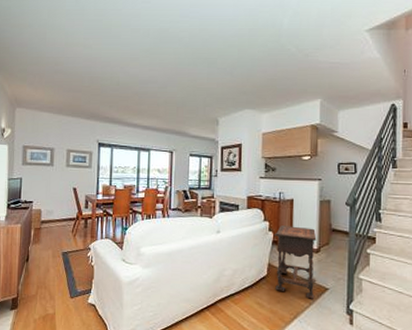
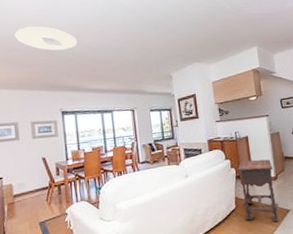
ceiling light: none [62,50,124,79] -> present [14,26,77,51]

